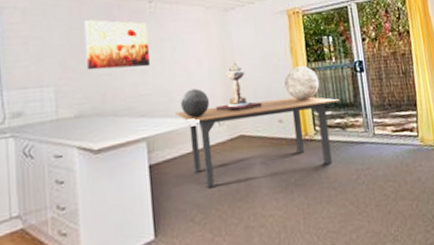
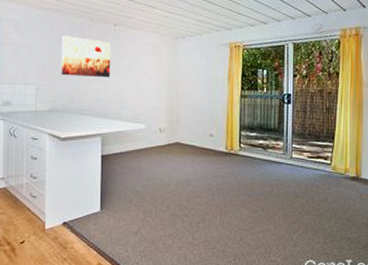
dining table: present [175,97,340,189] -> none [126,117,265,180]
decorative globe: present [181,88,210,119] -> none [131,100,155,124]
decorative urn: present [215,59,263,112] -> none [159,80,198,123]
lamp: present [284,66,320,100] -> none [219,92,250,121]

